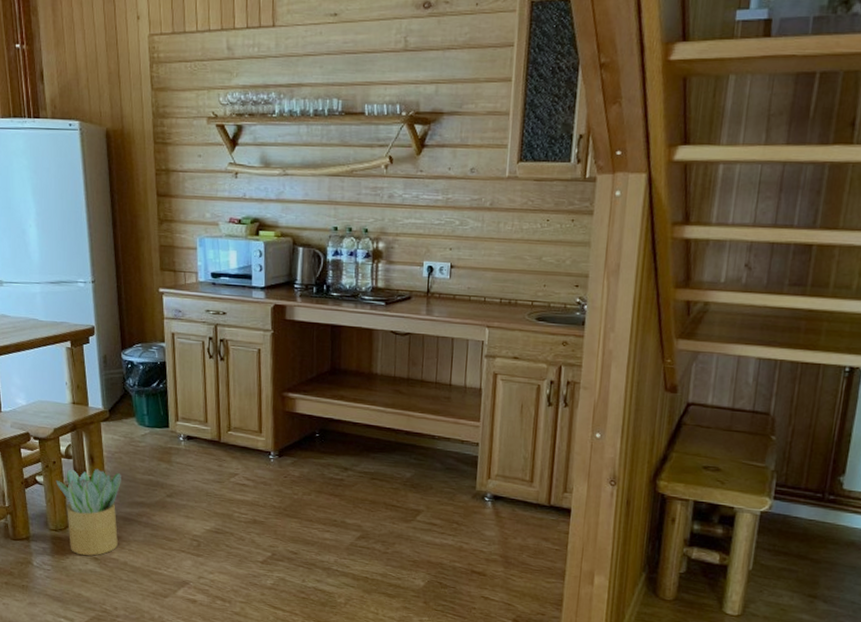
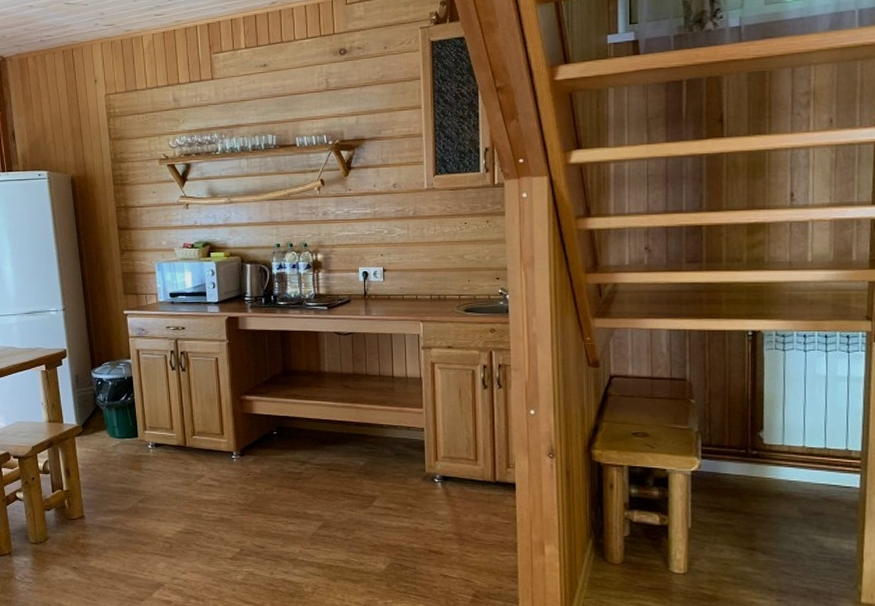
potted plant: present [56,469,121,556] -> none [35,481,96,565]

